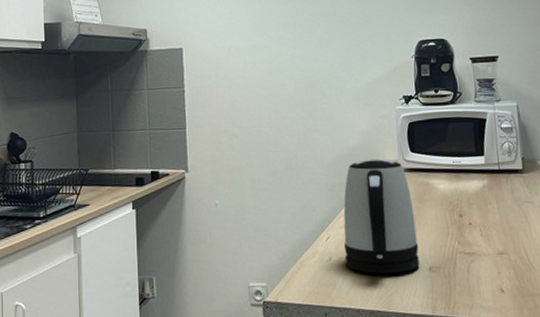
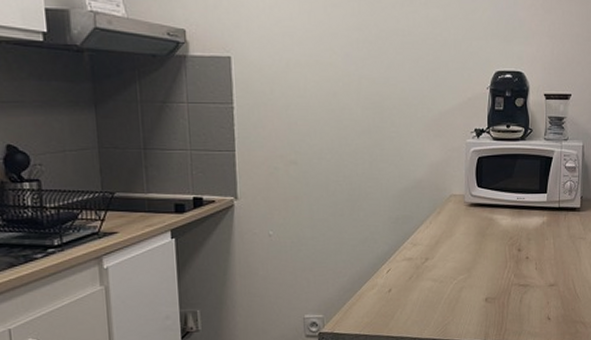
kettle: present [343,158,420,274] -> none [404,192,477,305]

